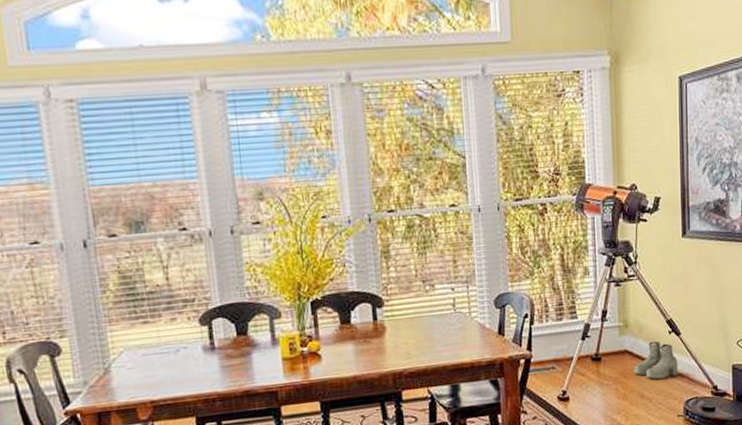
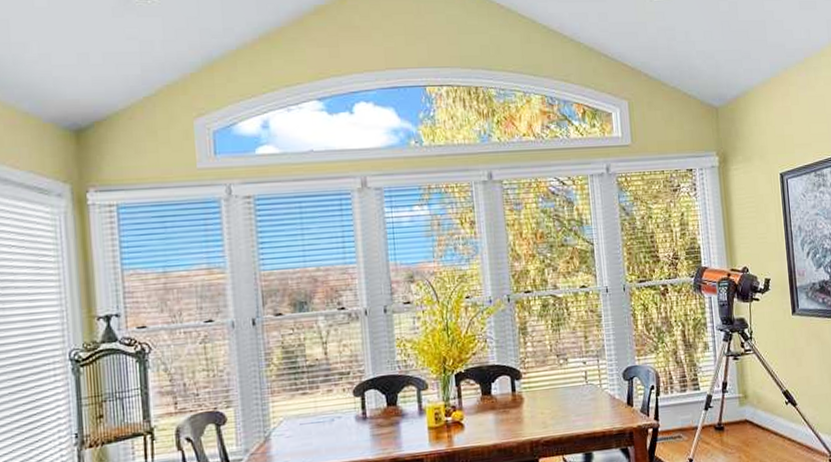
boots: present [634,341,678,380] -> none [755,411,797,448]

